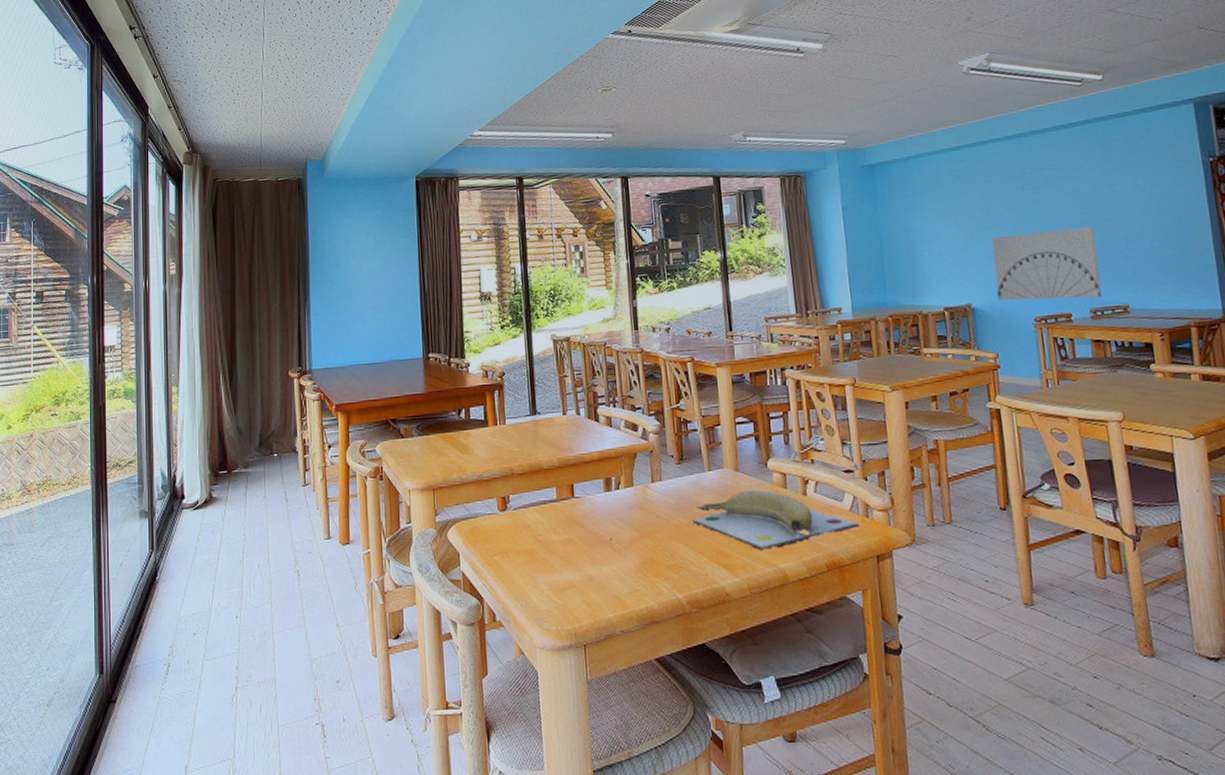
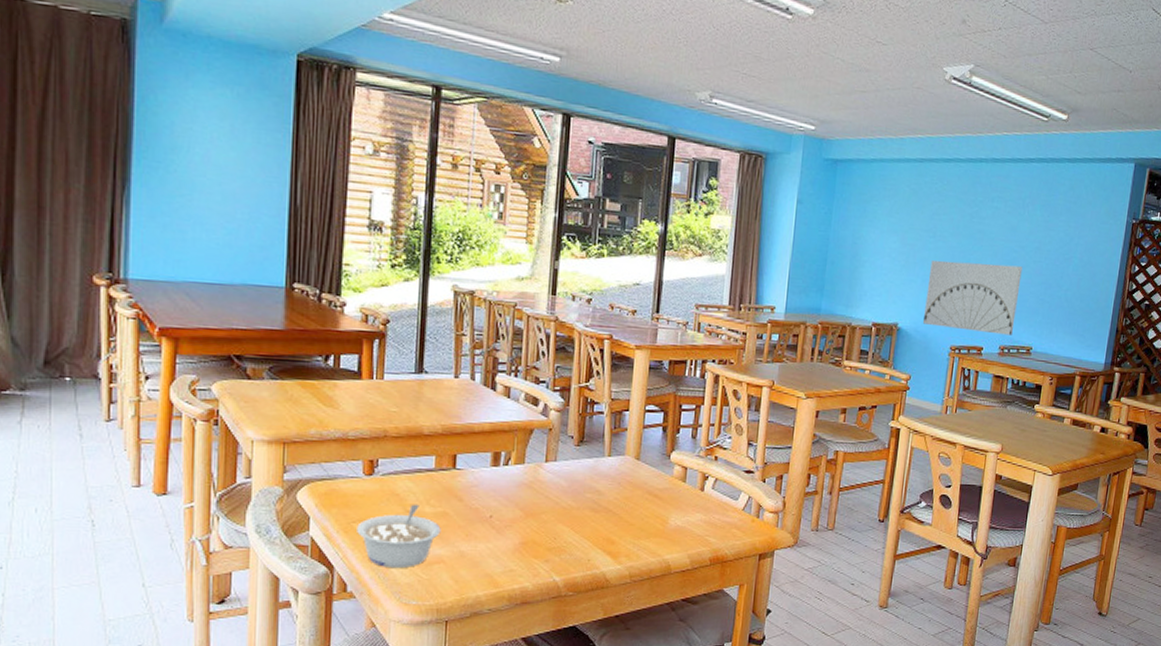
legume: none [498,533,569,597] -> present [357,504,441,569]
banana: present [692,490,860,551] -> none [582,480,749,541]

